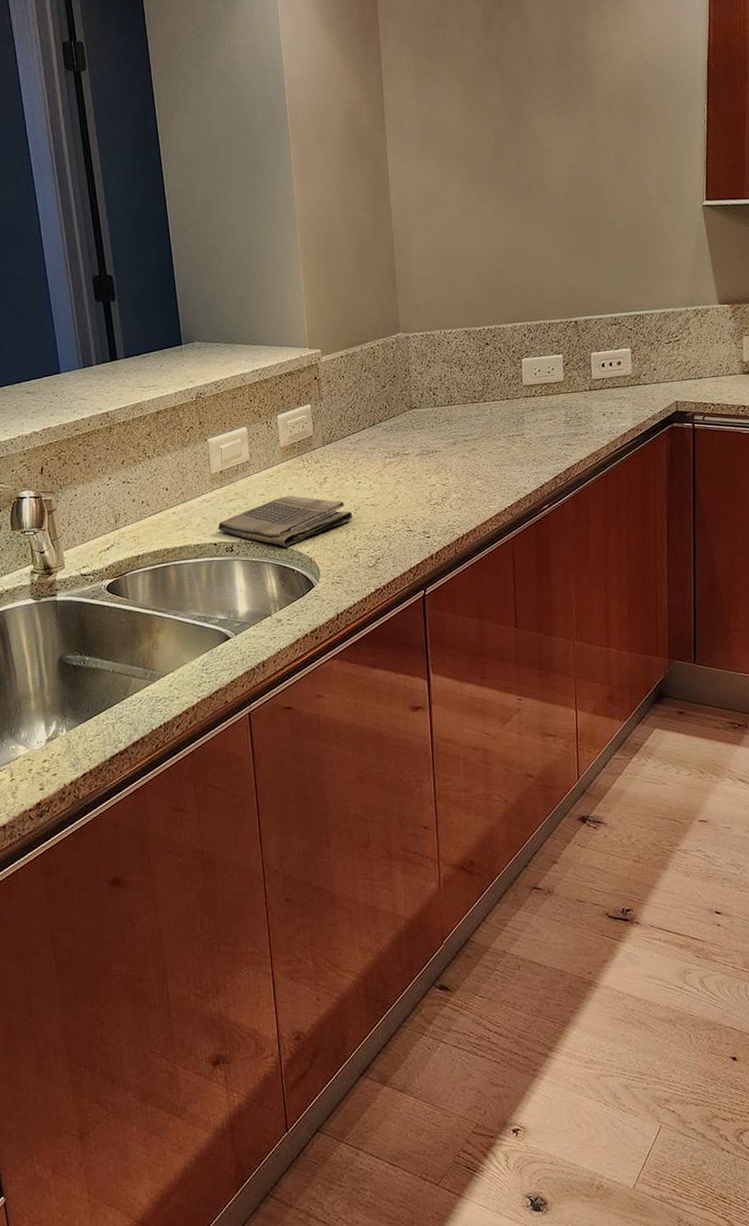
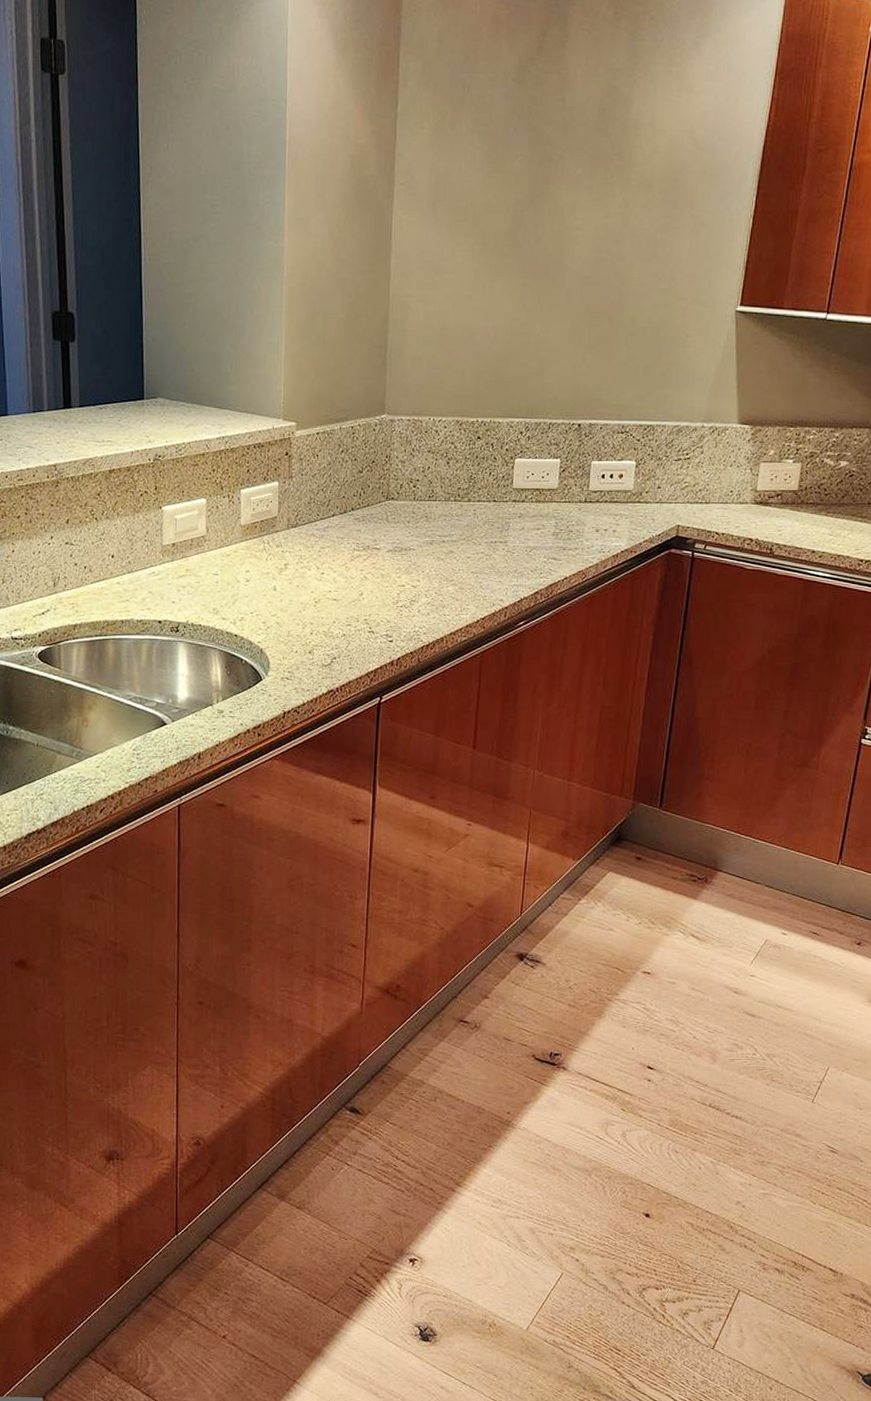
dish towel: present [217,495,353,547] -> none [164,578,312,634]

